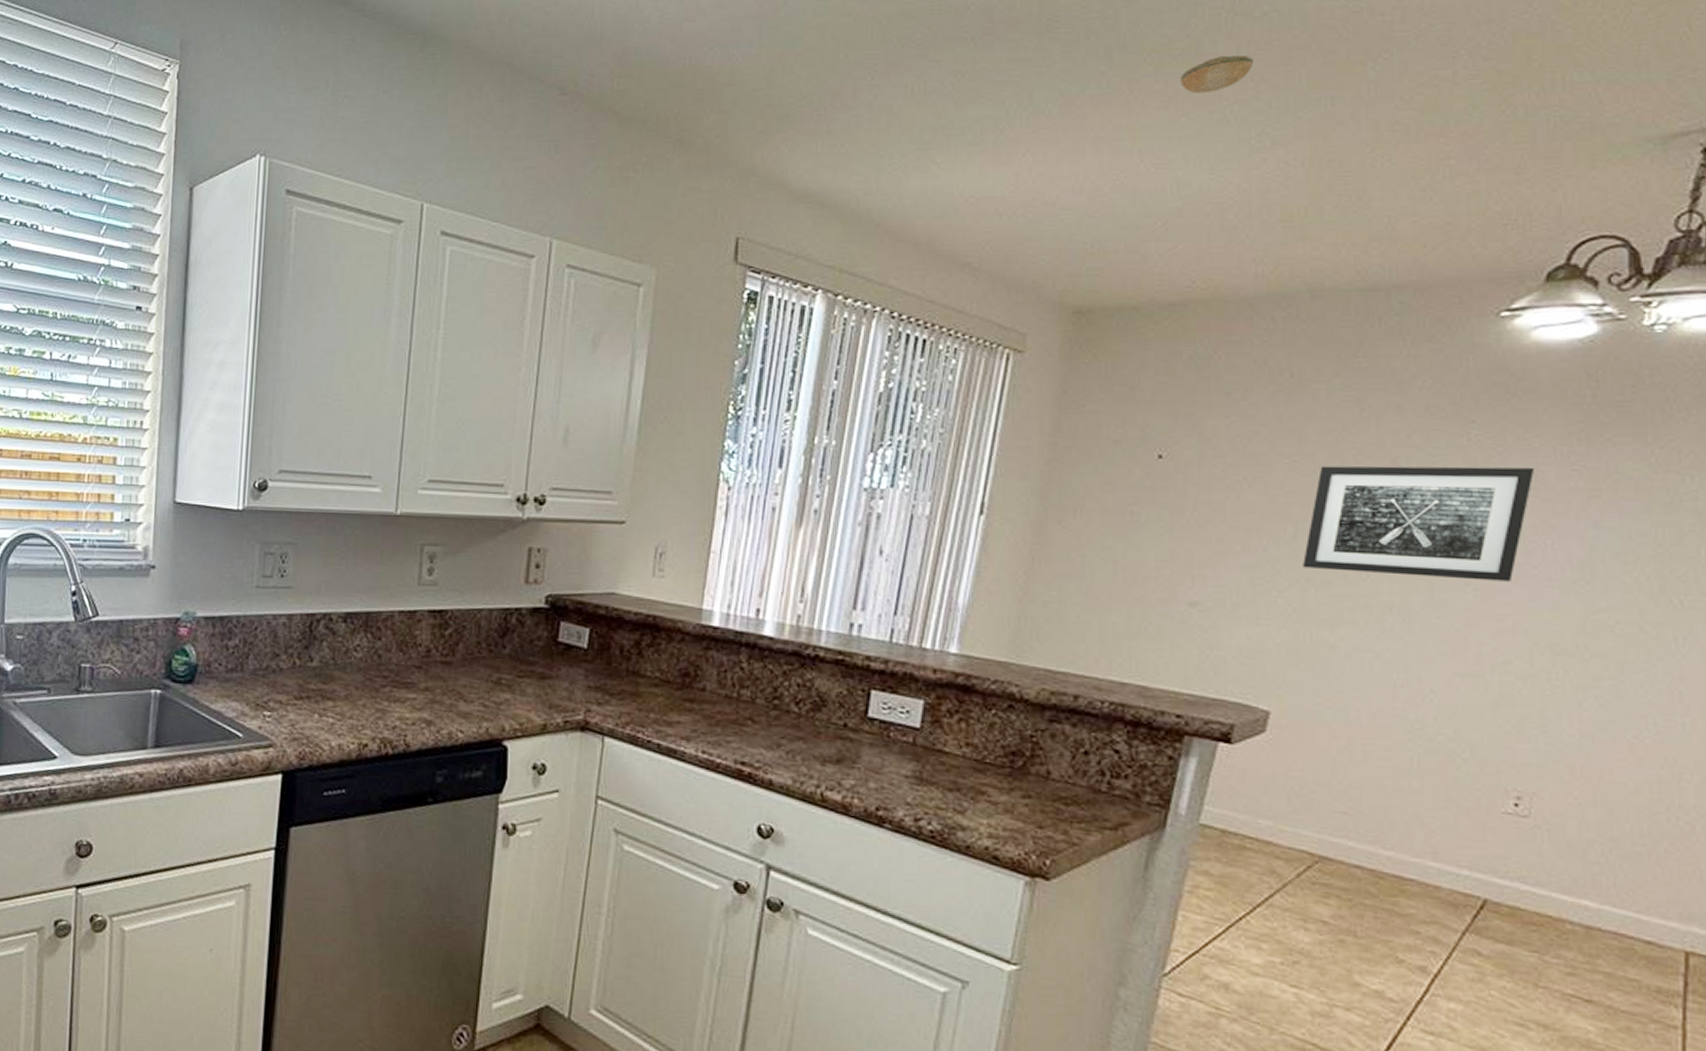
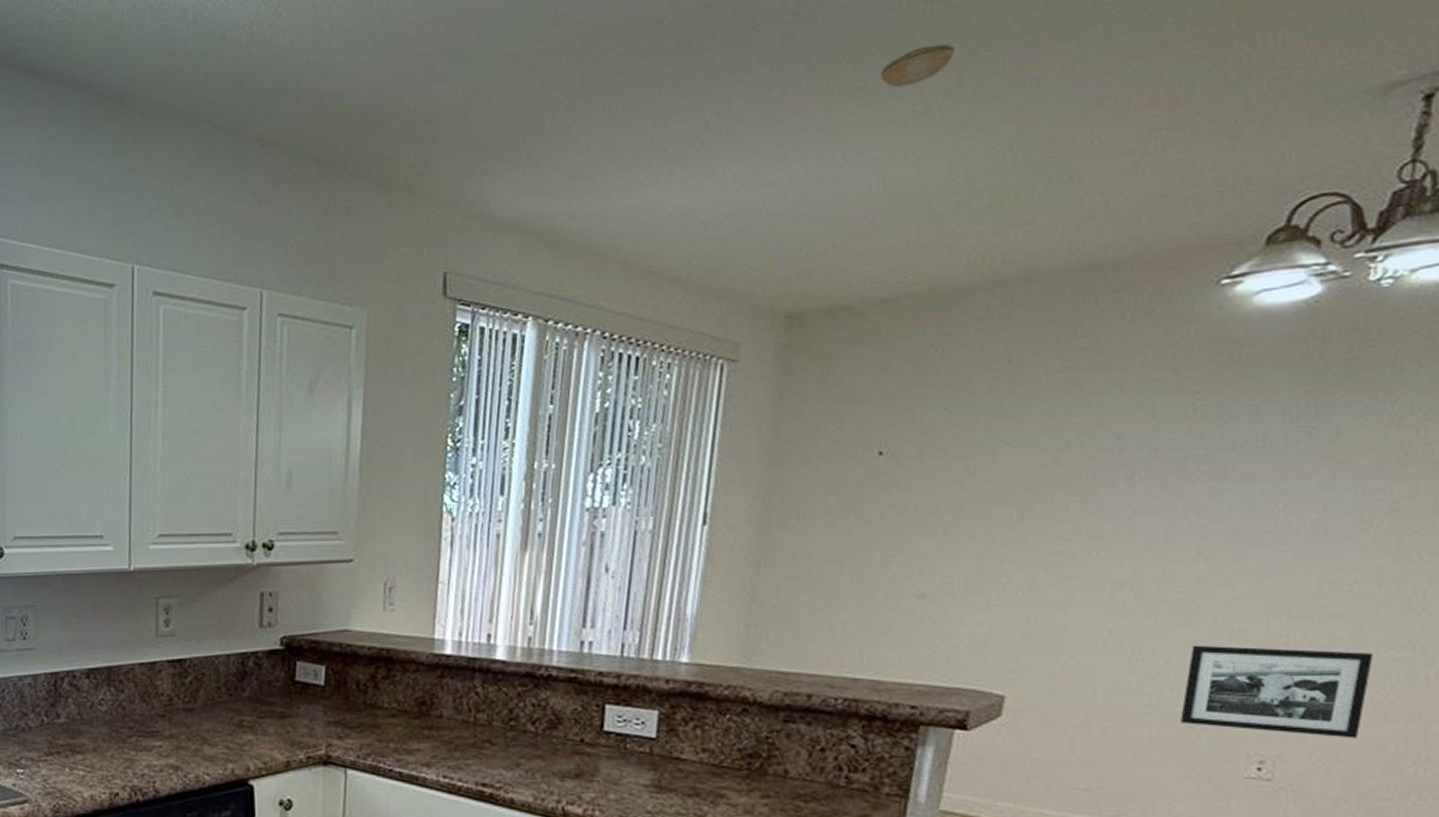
wall art: present [1303,466,1535,582] -> none [1030,434,1264,552]
picture frame: none [1442,674,1632,781] -> present [1180,645,1373,739]

